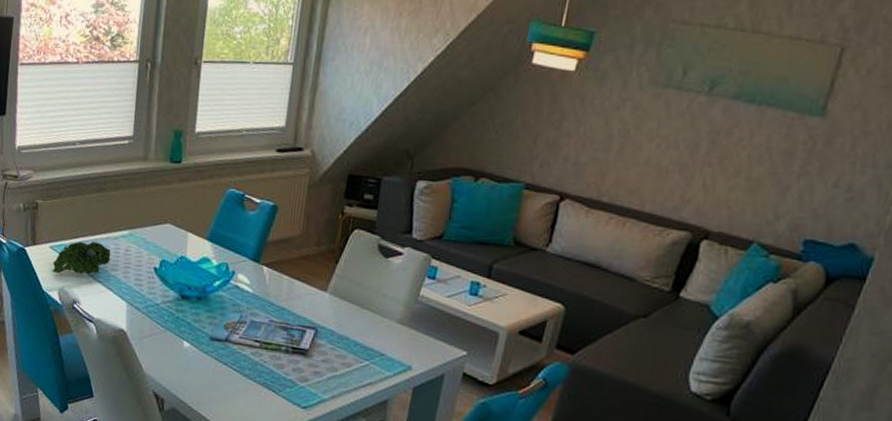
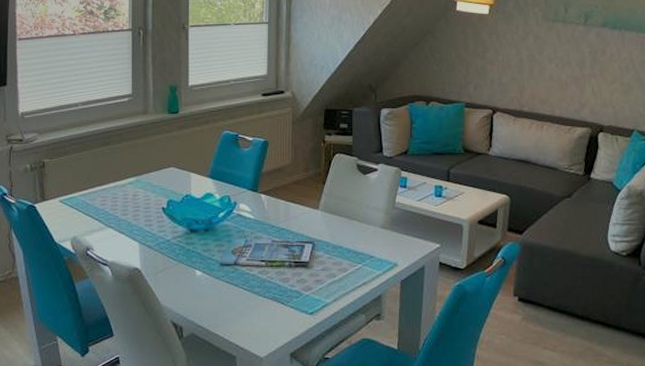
plant: present [52,241,112,275] -> none [63,191,121,225]

